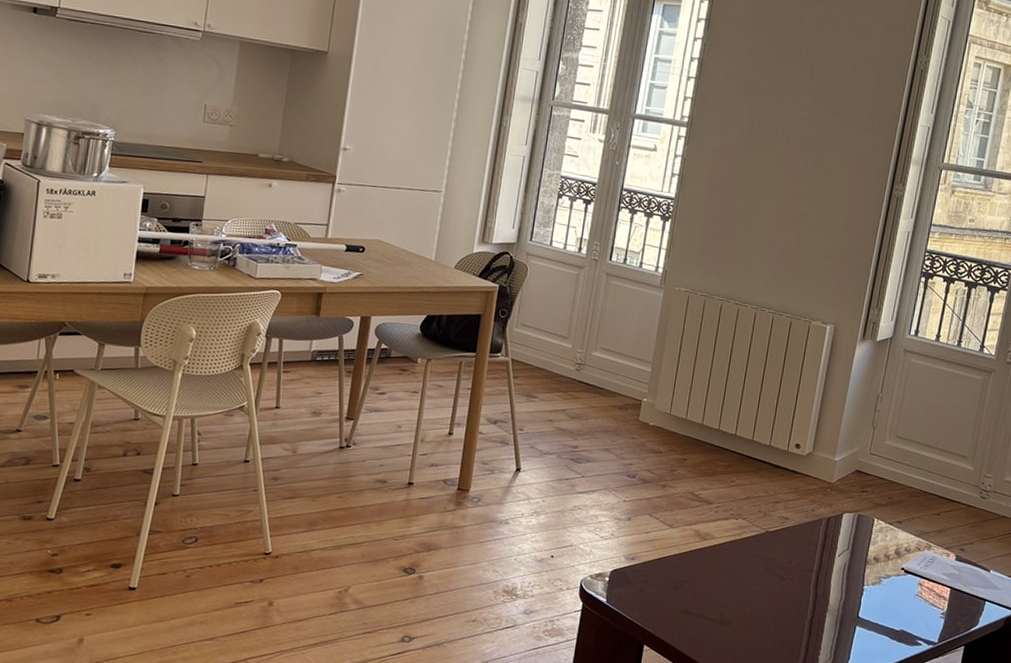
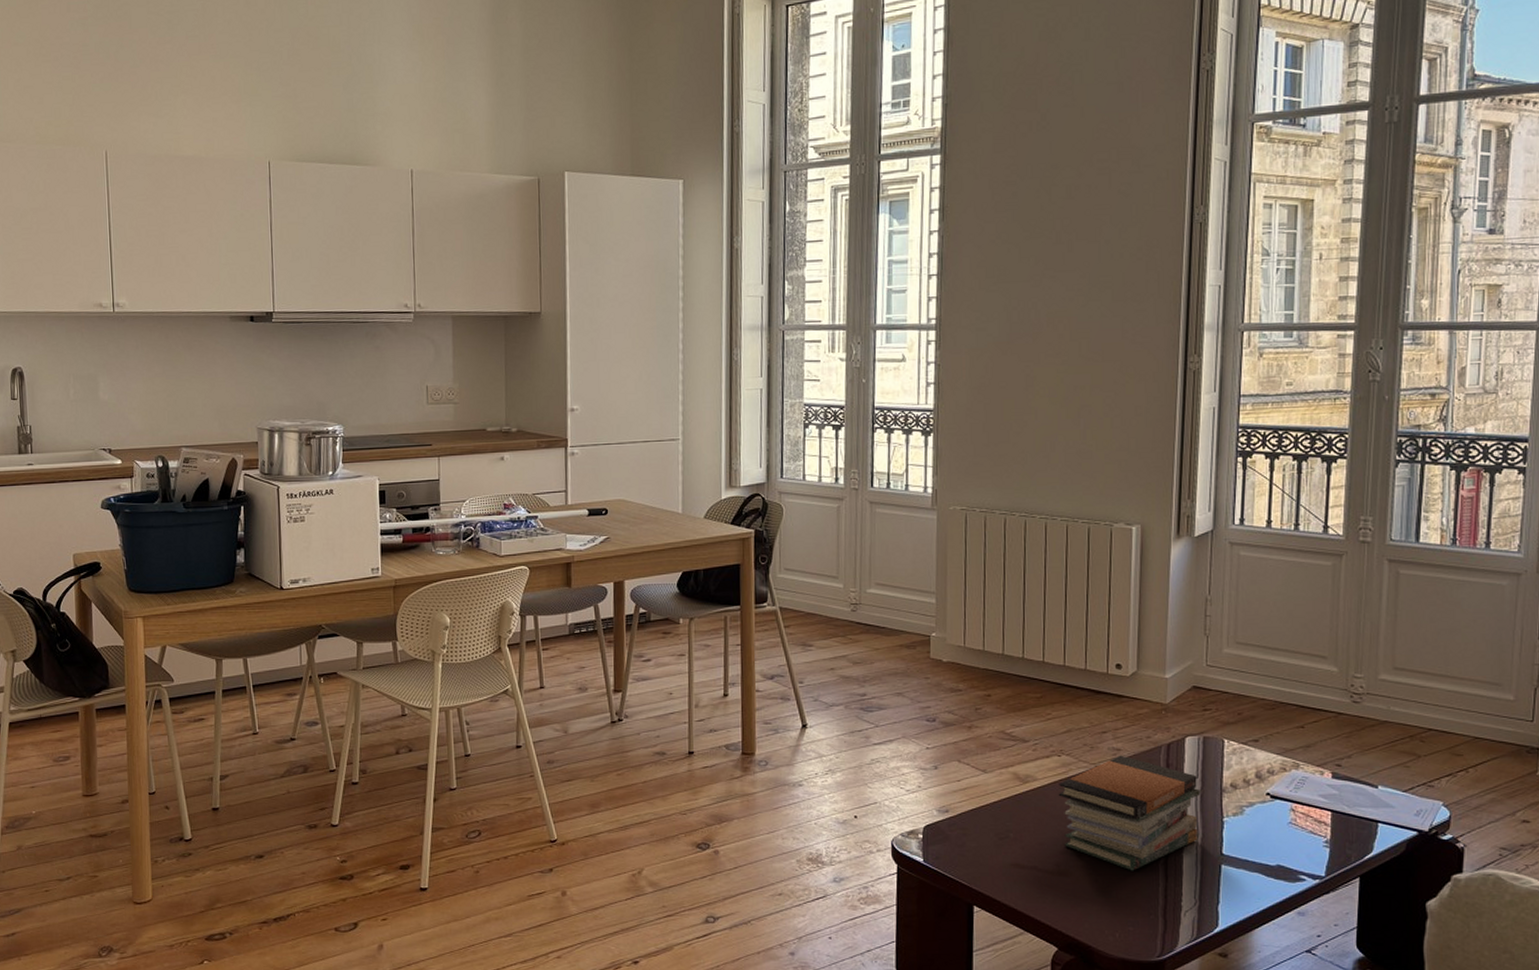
book stack: none [730,523,849,626] -> present [1058,755,1200,871]

